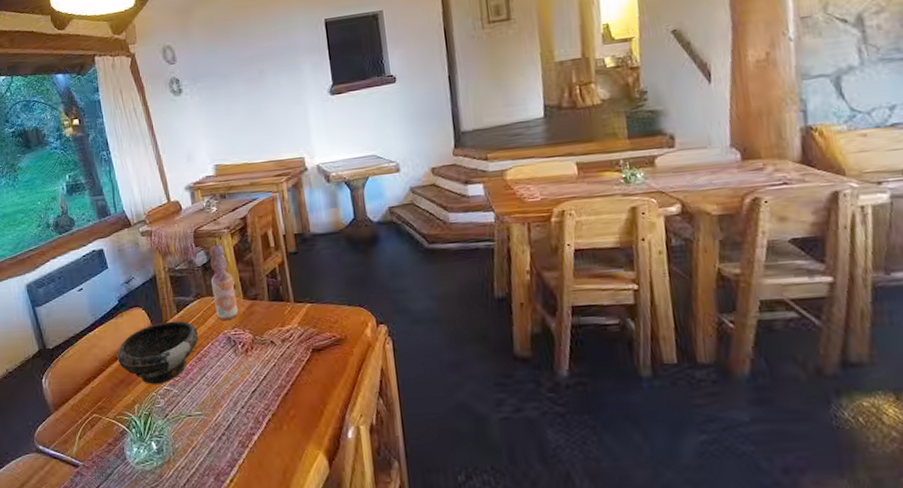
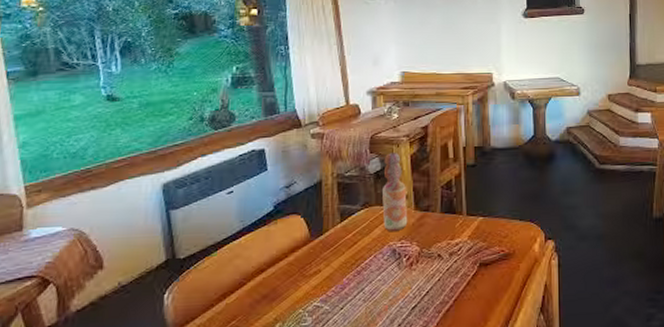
bowl: present [117,320,198,384] -> none [263,230,360,300]

